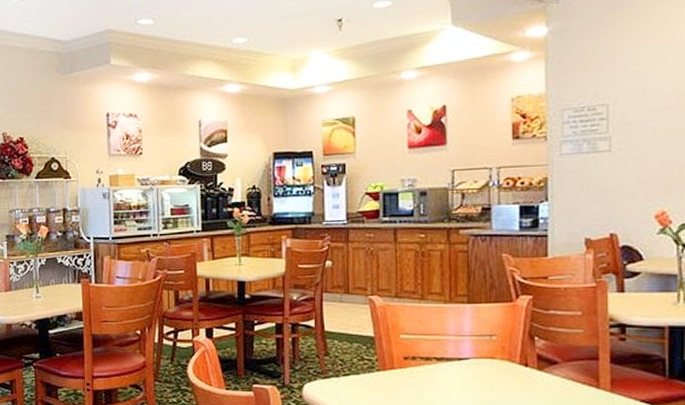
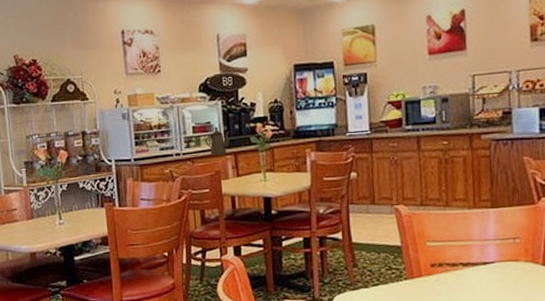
coffee pot: none [183,210,207,238] -> present [205,127,230,156]

